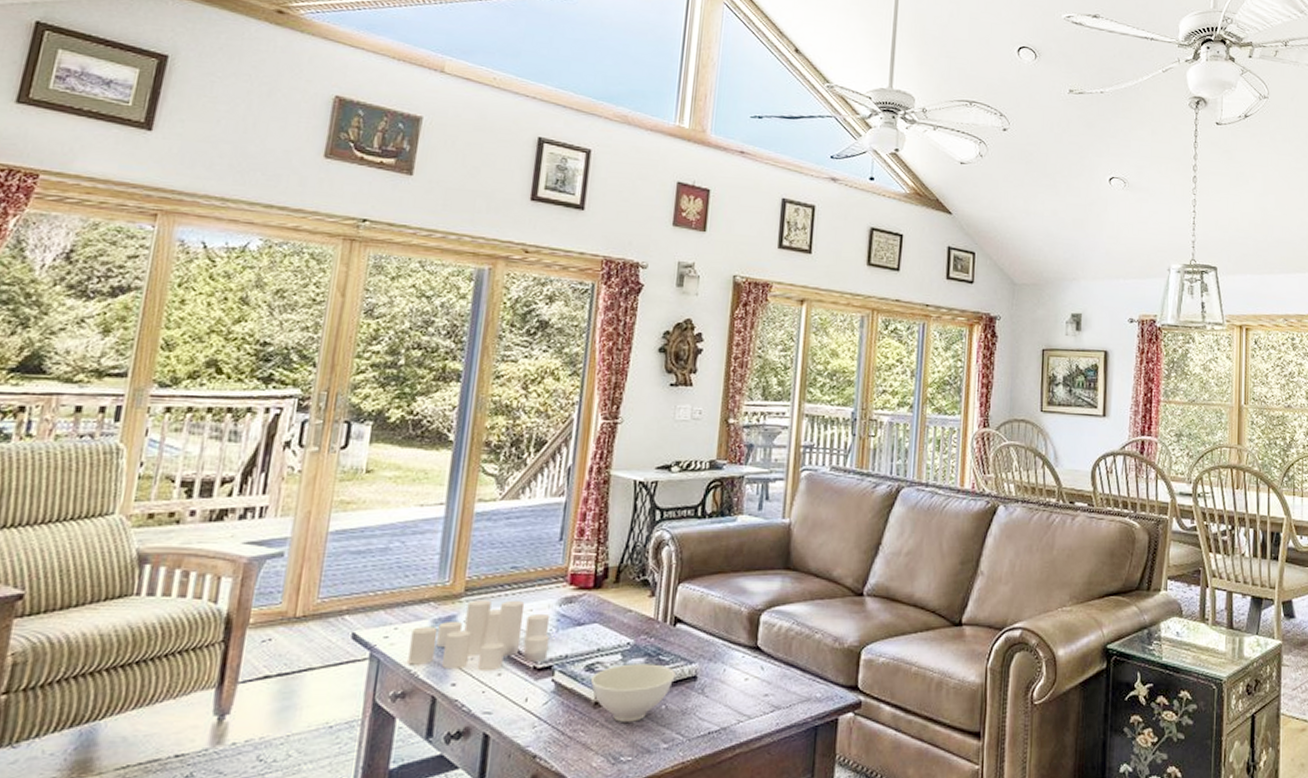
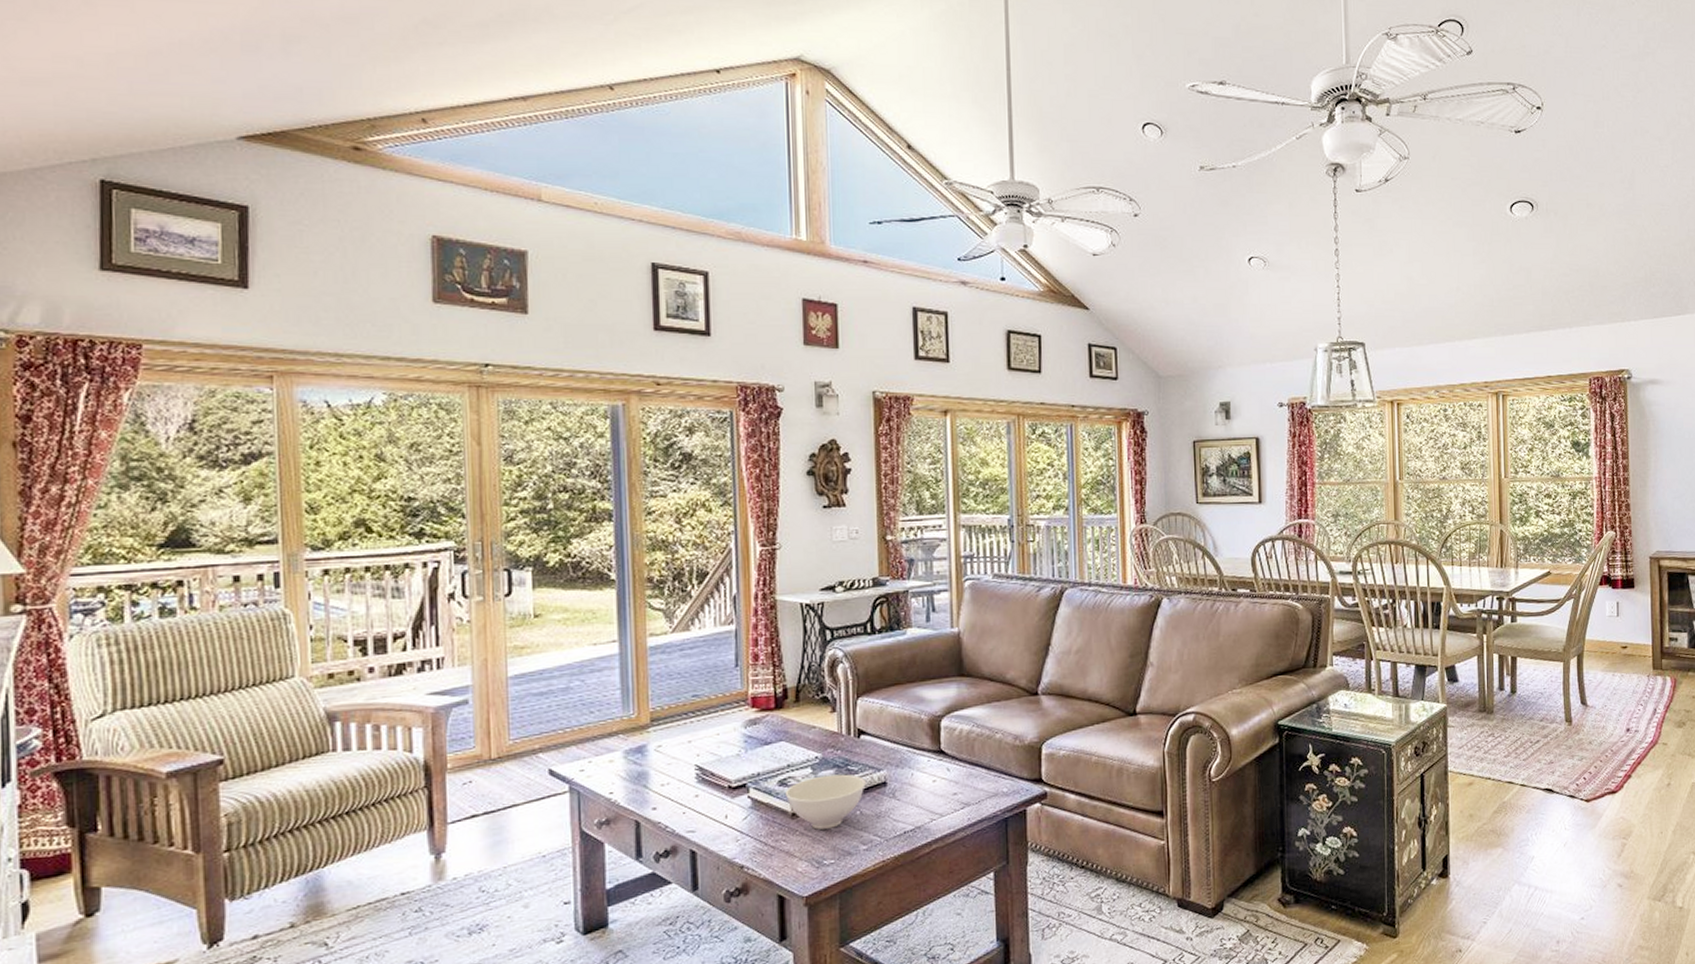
candle: present [407,599,550,672] -> none [606,726,741,796]

